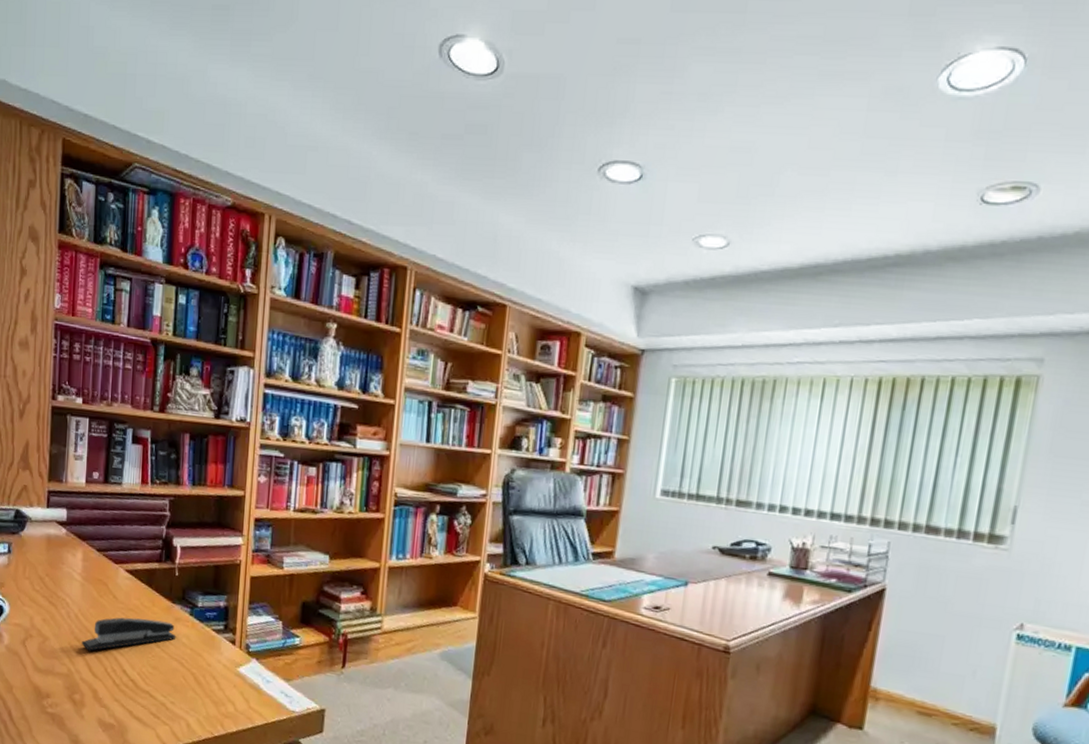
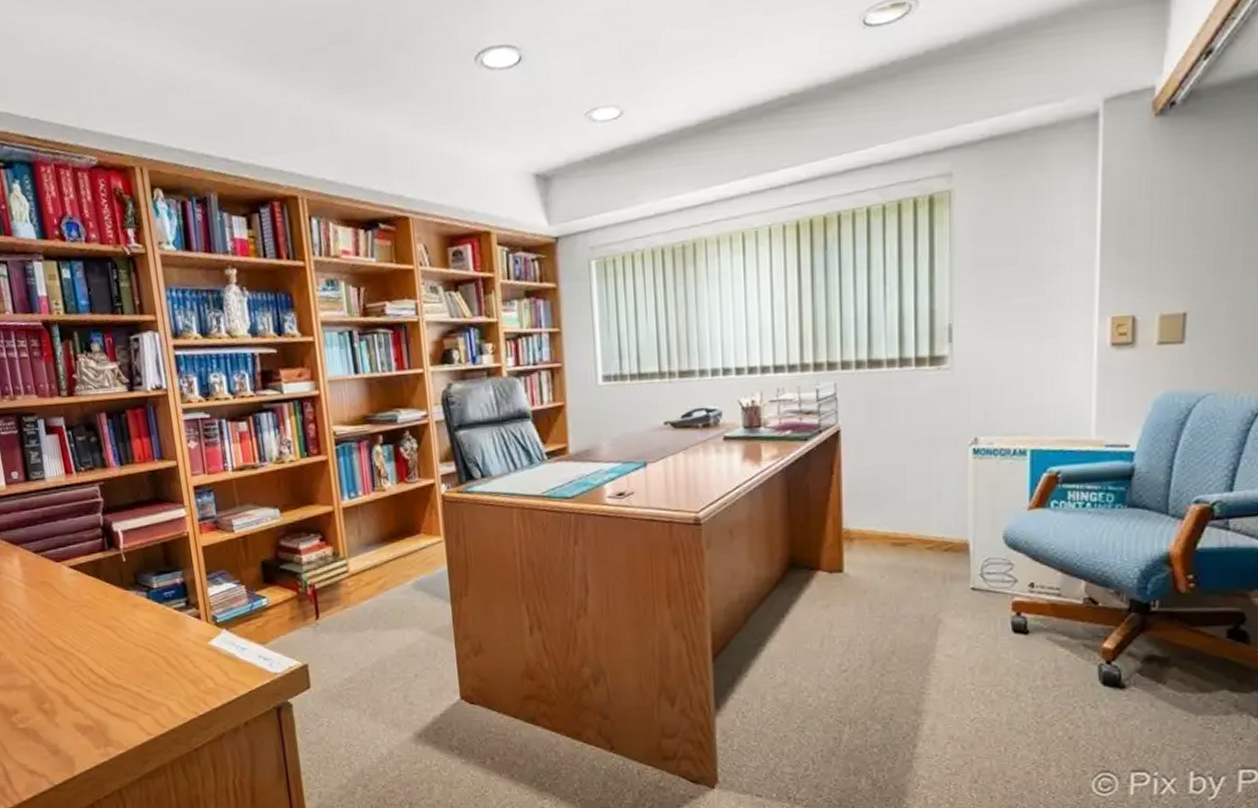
stapler: present [82,617,176,651] -> none [39,610,138,657]

